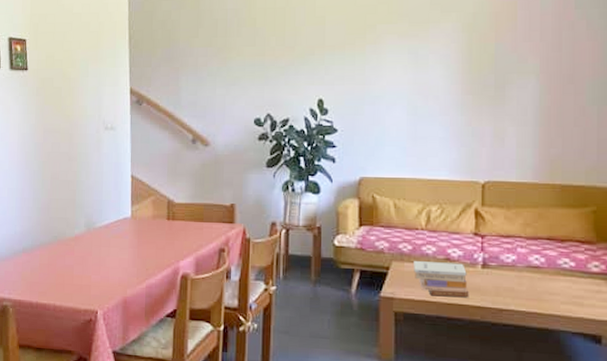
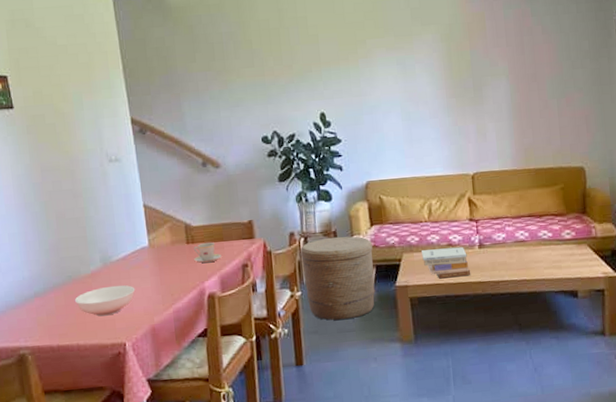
bowl: none [56,251,113,281] -> present [74,285,135,317]
teacup: none [172,221,200,243] -> present [193,242,222,264]
basket: none [279,232,359,324] -> present [300,236,375,321]

